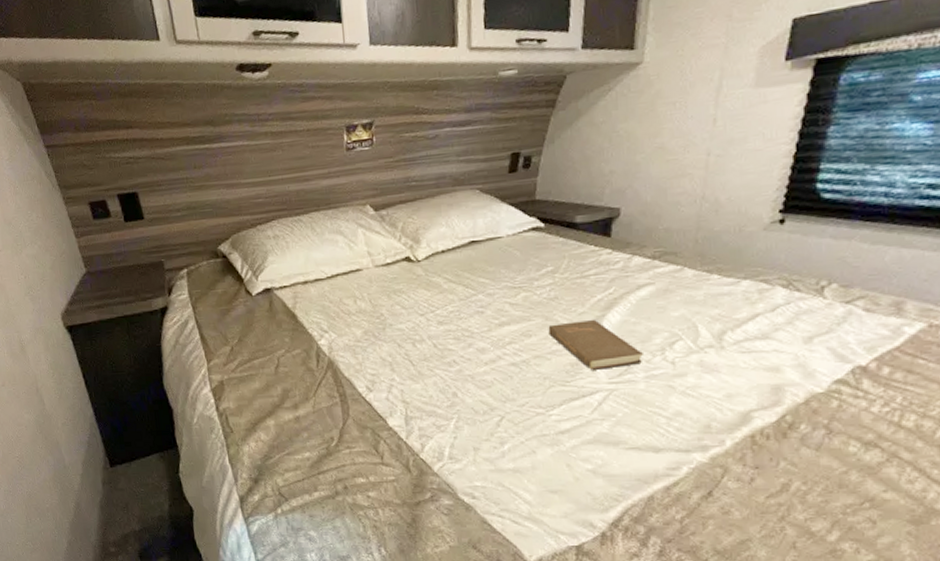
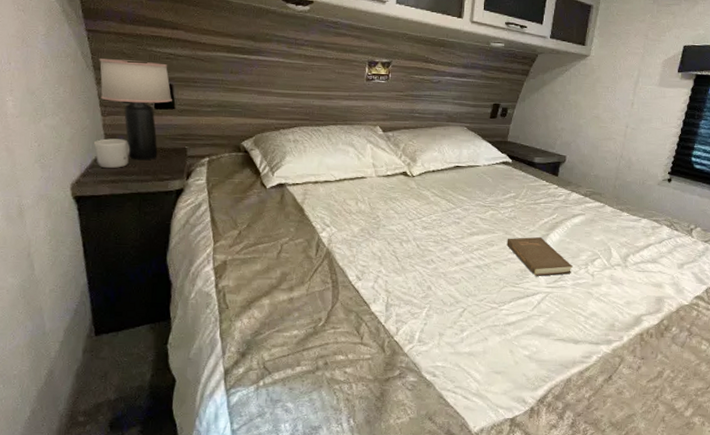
table lamp: none [62,169,140,281] -> present [99,59,172,161]
mug: none [73,260,110,294] -> present [93,138,130,169]

